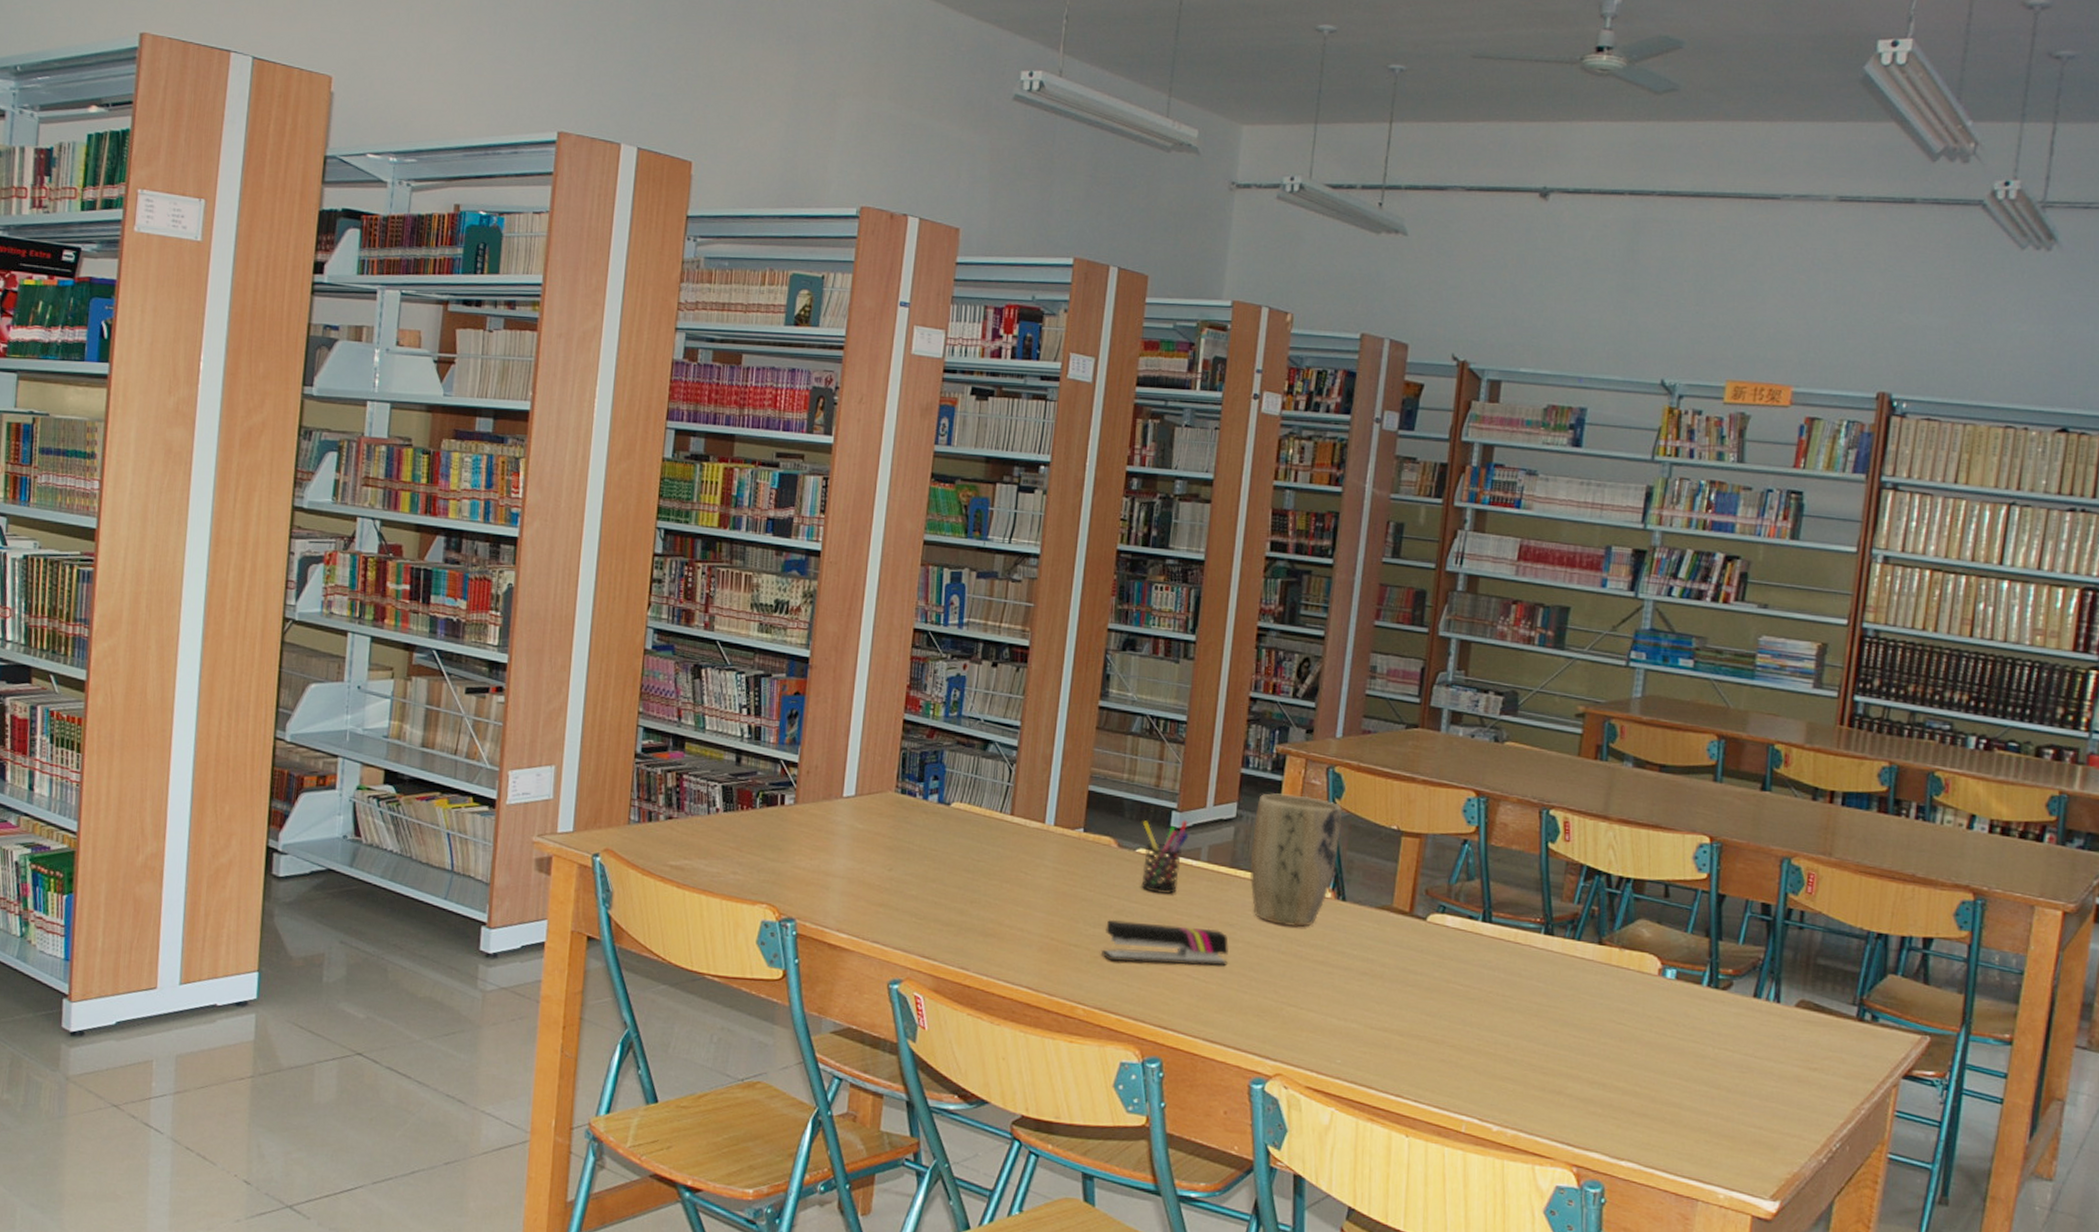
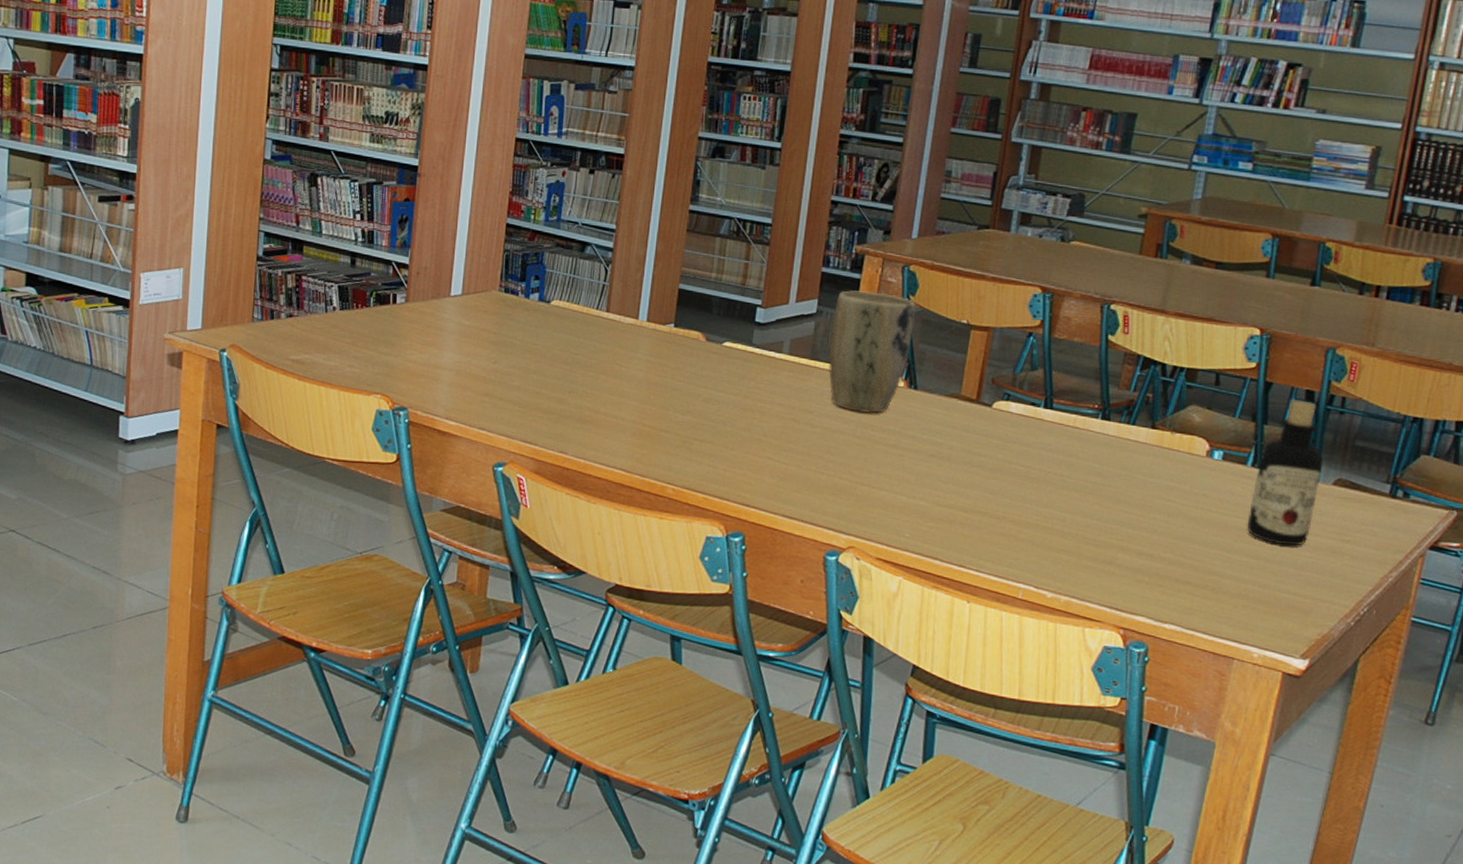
stapler: present [1101,919,1229,966] -> none [689,407,808,450]
pen holder: present [1141,819,1189,895] -> none [727,315,772,385]
bottle: none [1705,913,1784,1074] -> present [1247,399,1324,546]

